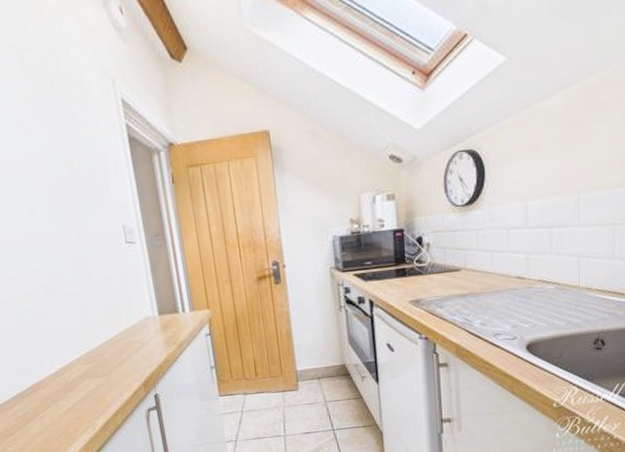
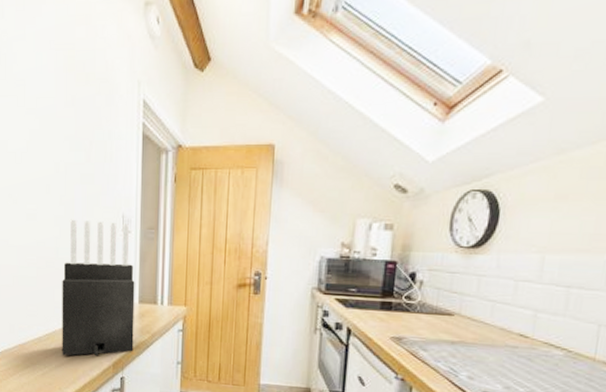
knife block: none [65,234,163,386] -> present [62,219,135,357]

